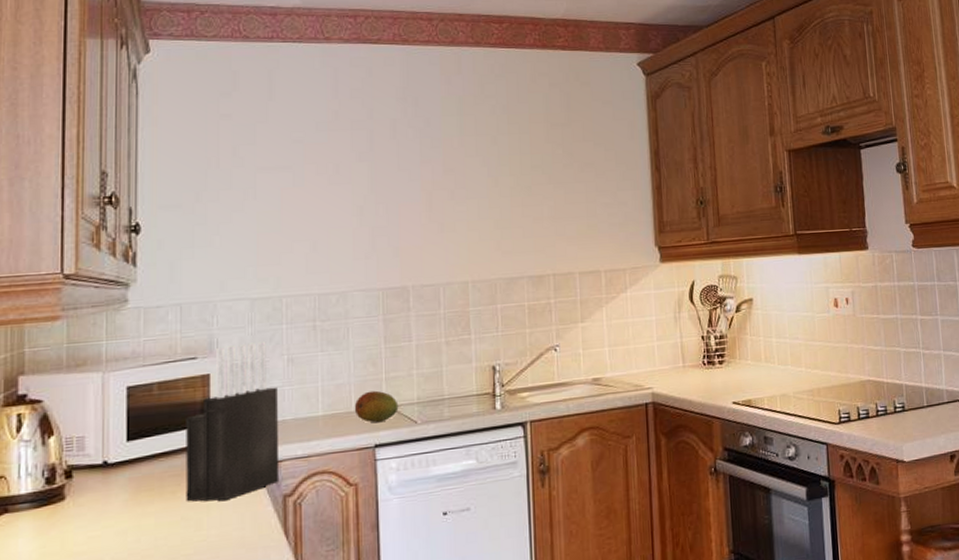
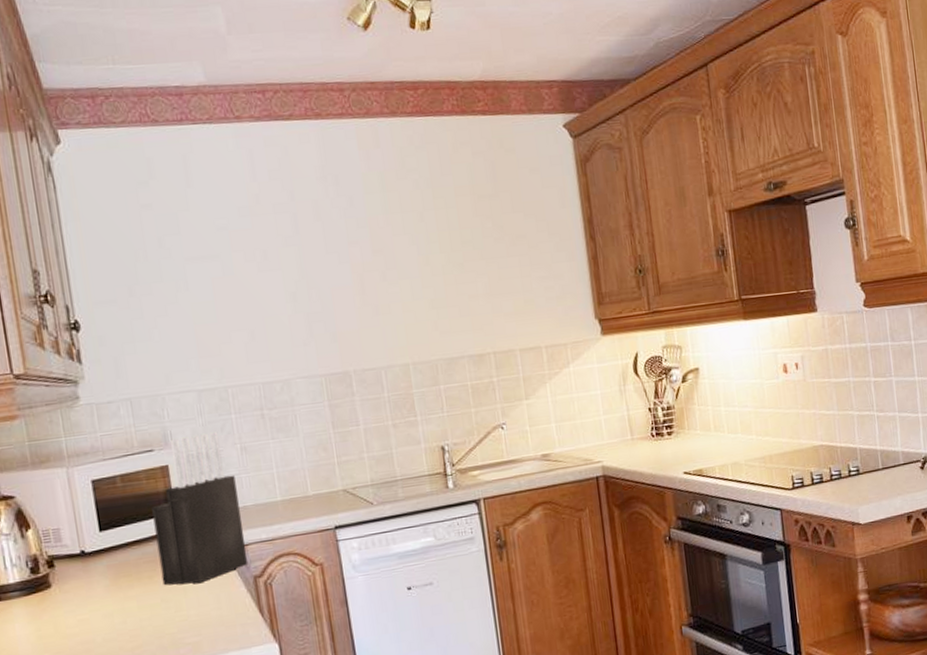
fruit: present [354,390,399,423] -> none [310,474,354,506]

